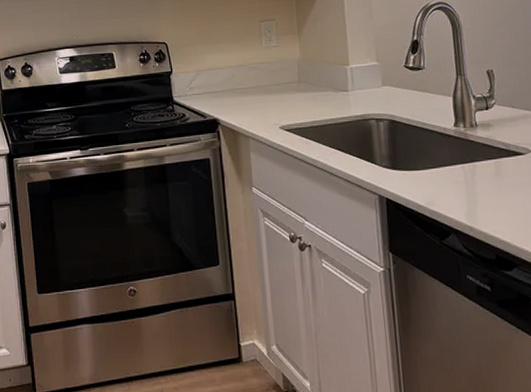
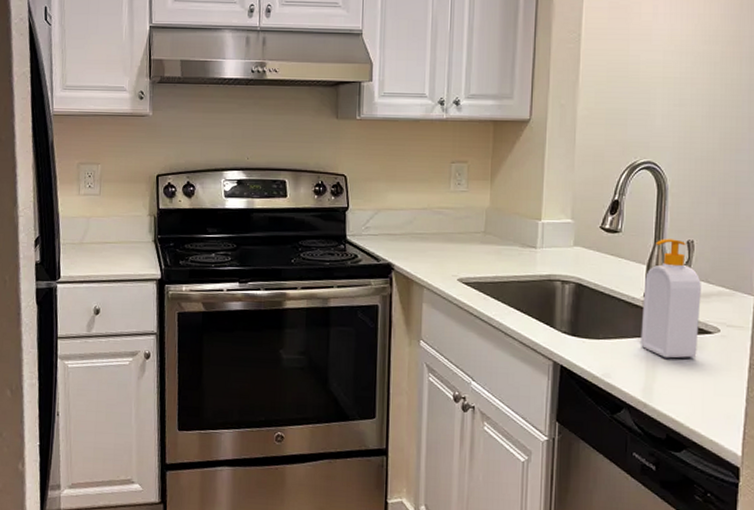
soap bottle: none [453,70,513,182] -> present [641,238,701,359]

